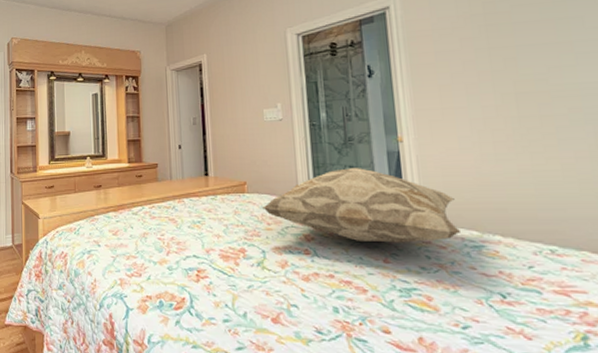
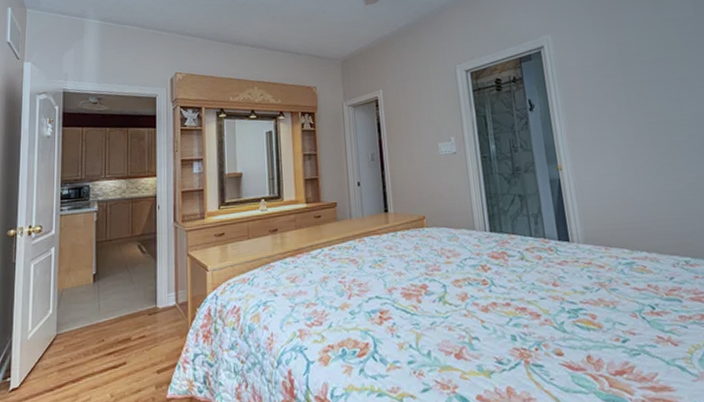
decorative pillow: present [262,168,462,243] -> none [441,196,616,268]

